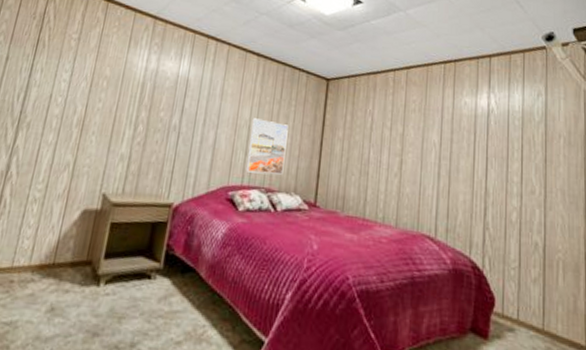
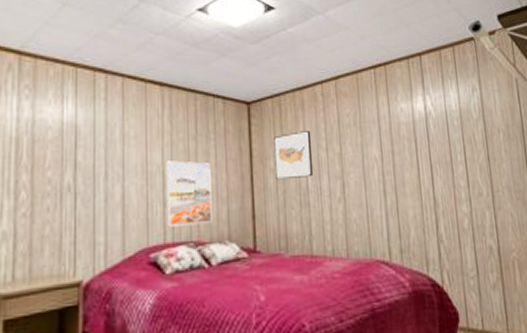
wall art: none [342,109,379,151] -> present [273,131,314,180]

